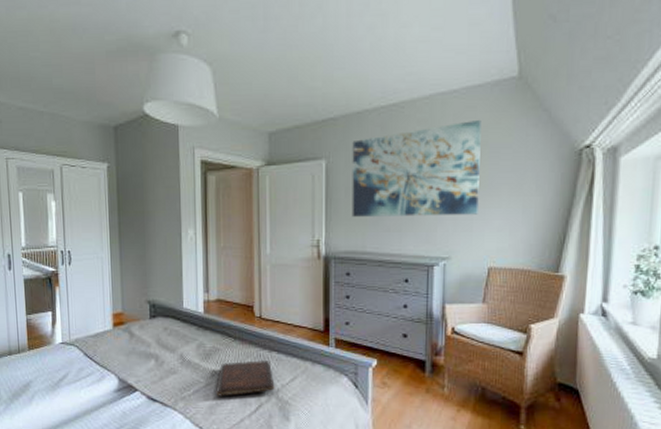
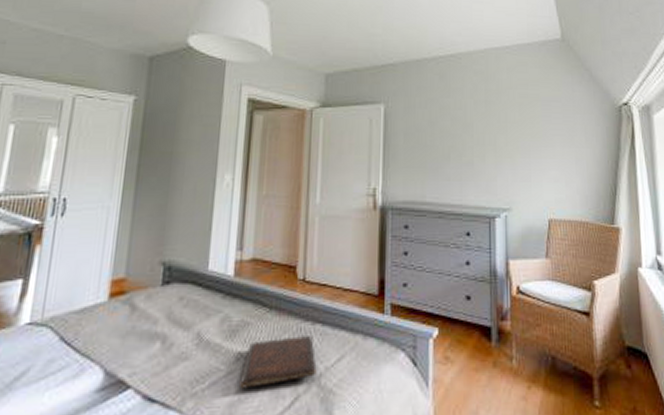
wall art: present [352,119,481,217] -> none [410,74,535,165]

